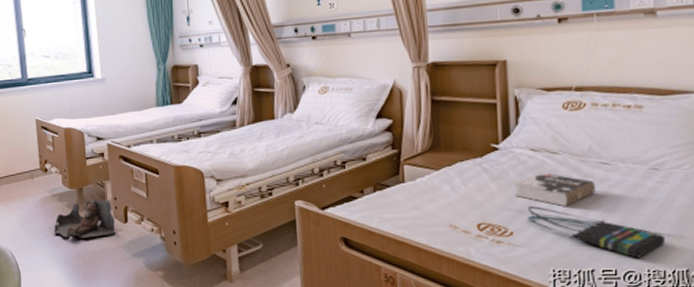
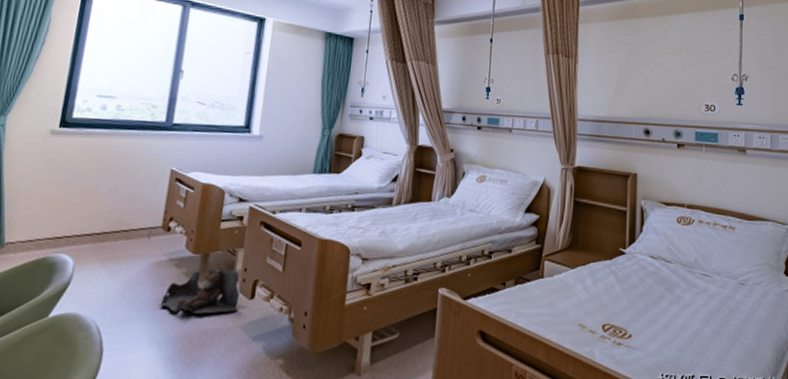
book: present [514,172,596,207] -> none [635,279,699,313]
tote bag: present [527,205,665,258] -> none [644,309,748,366]

